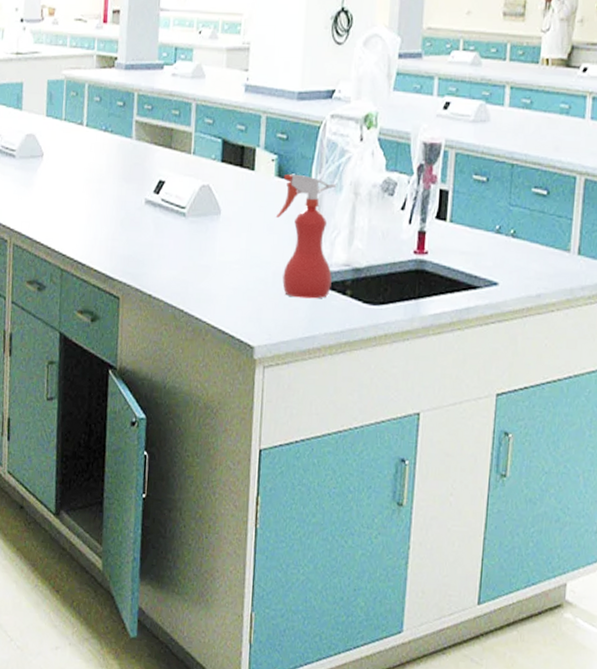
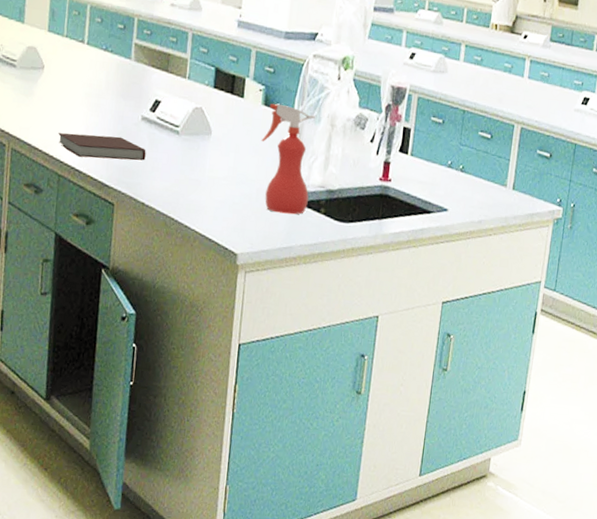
notebook: none [60,223,151,249] -> present [58,133,146,161]

